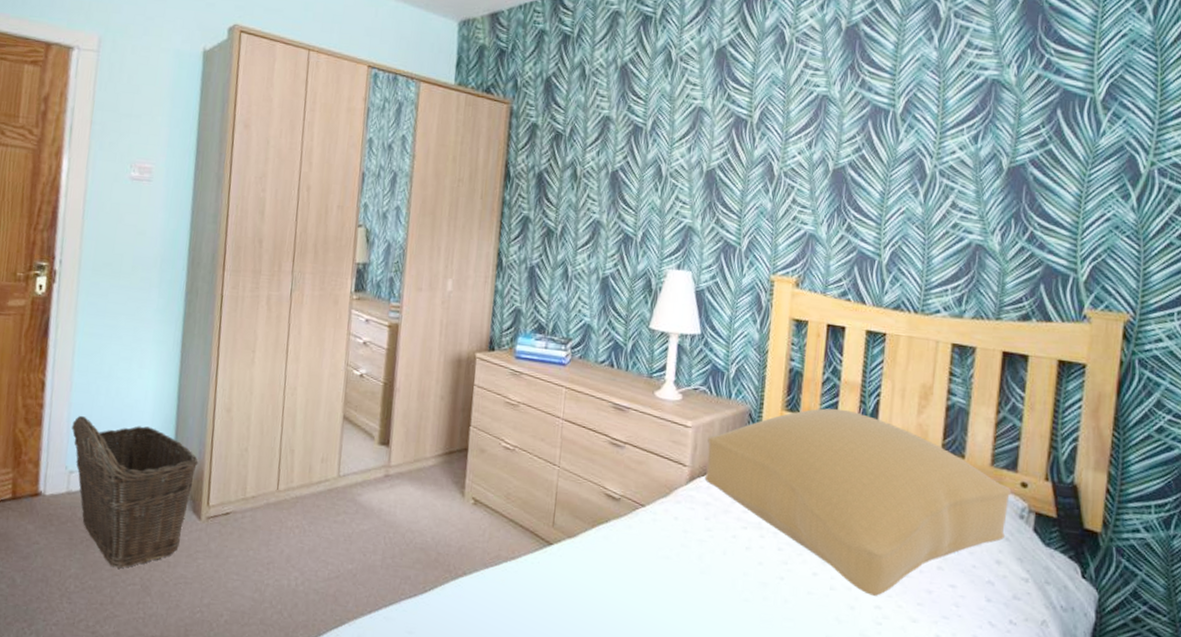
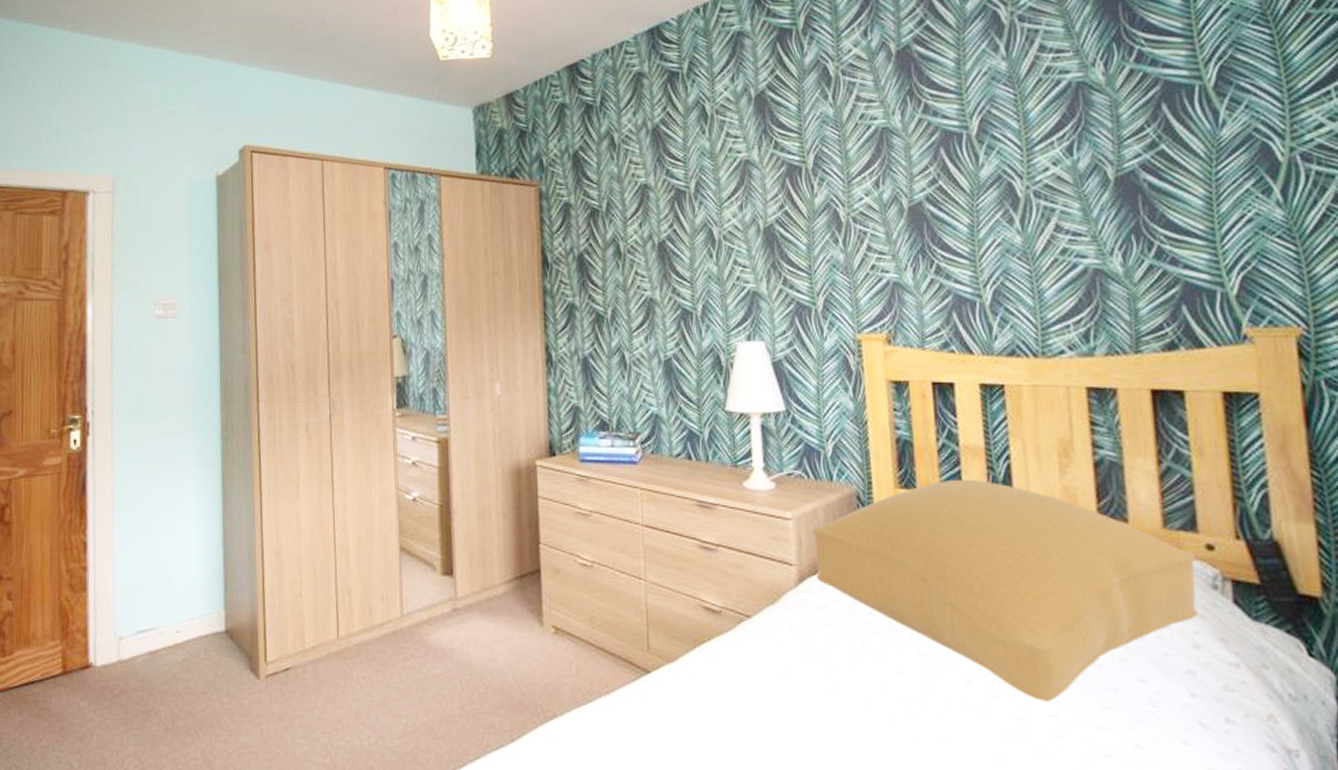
wicker basket: present [72,415,199,569] -> none [117,575,251,742]

